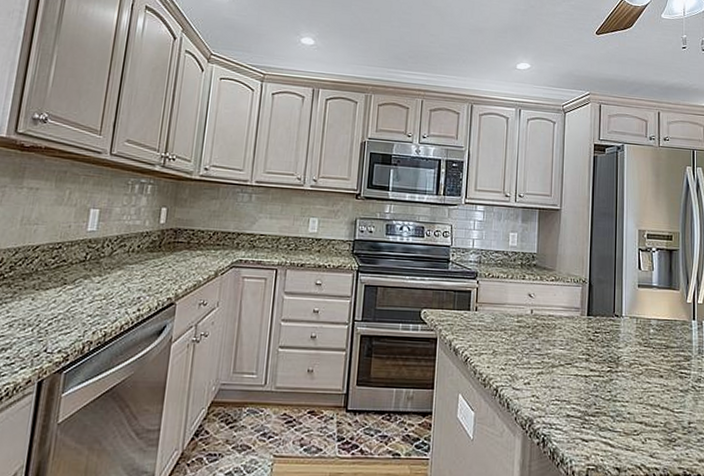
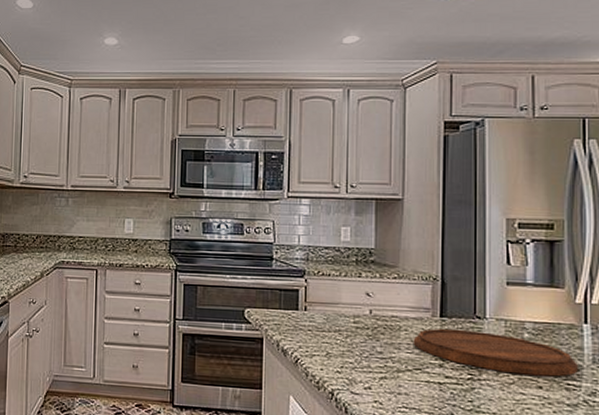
cutting board: none [565,326,688,367] -> present [413,328,578,377]

